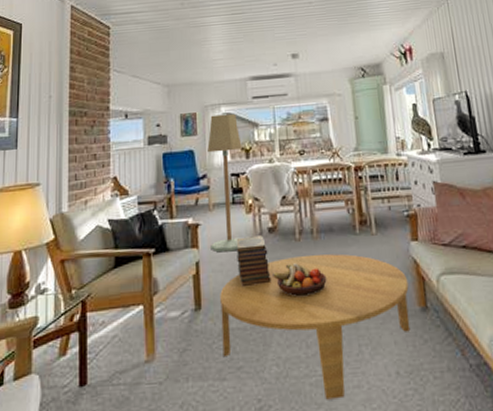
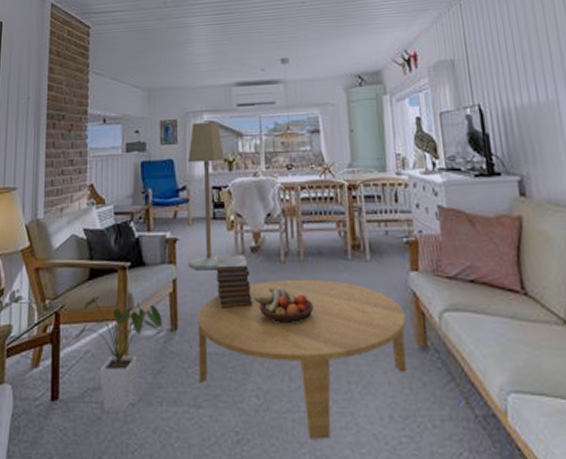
house plant: none [102,282,187,393] -> present [75,295,163,413]

